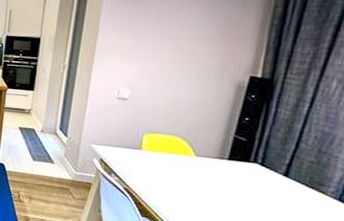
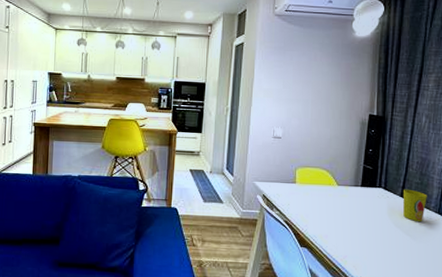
cup: none [284,167,325,208] -> present [403,189,427,223]

